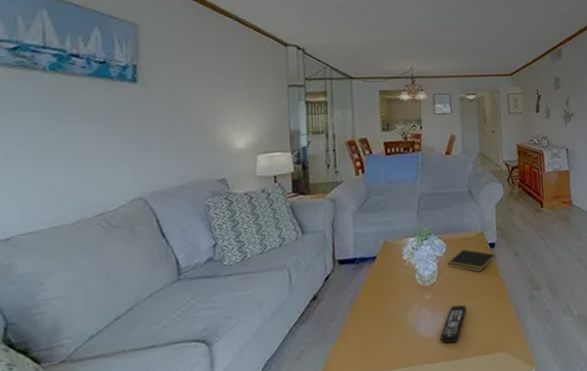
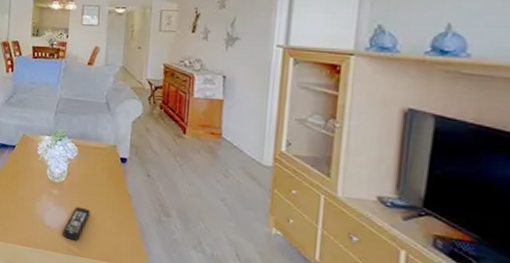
notepad: present [447,249,495,272] -> none [77,157,125,183]

